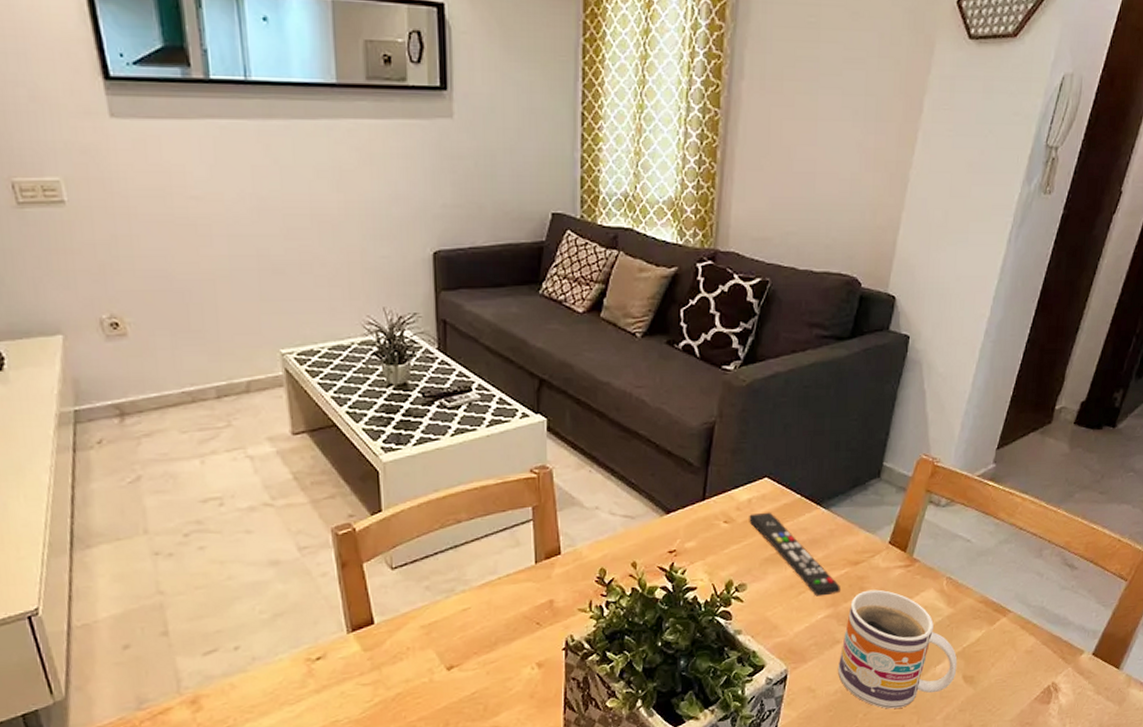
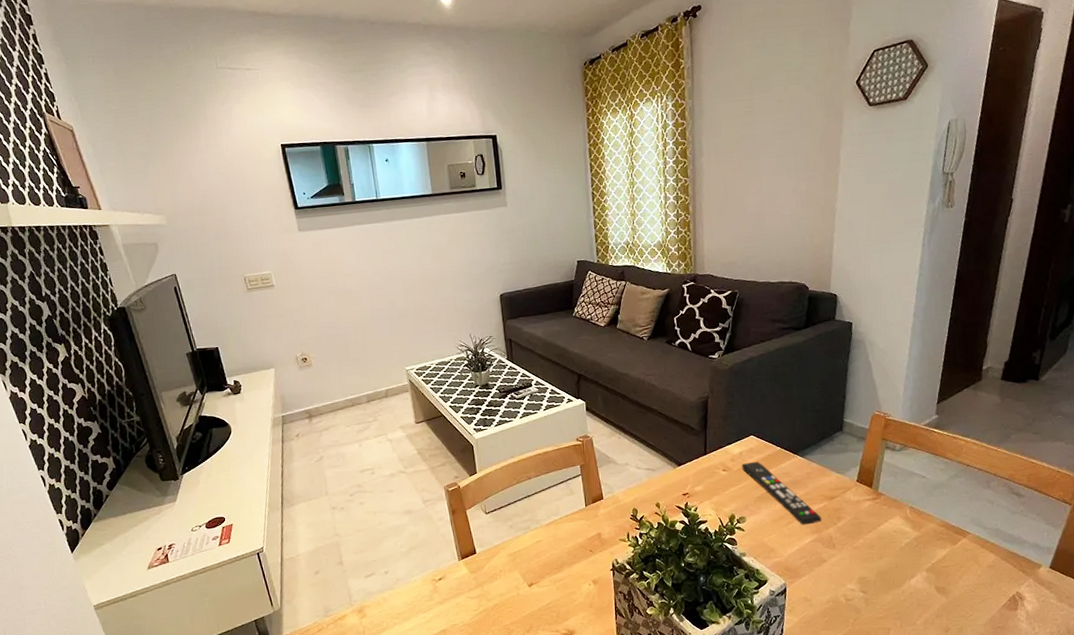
mug: present [837,589,958,709] -> none [827,518,929,615]

